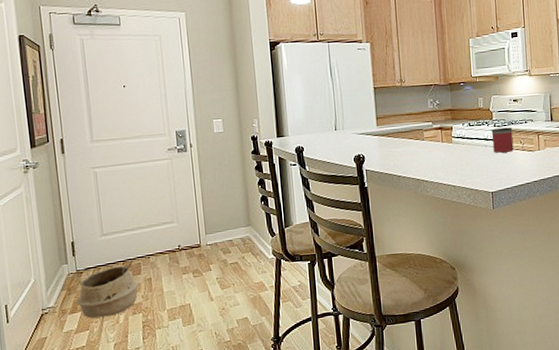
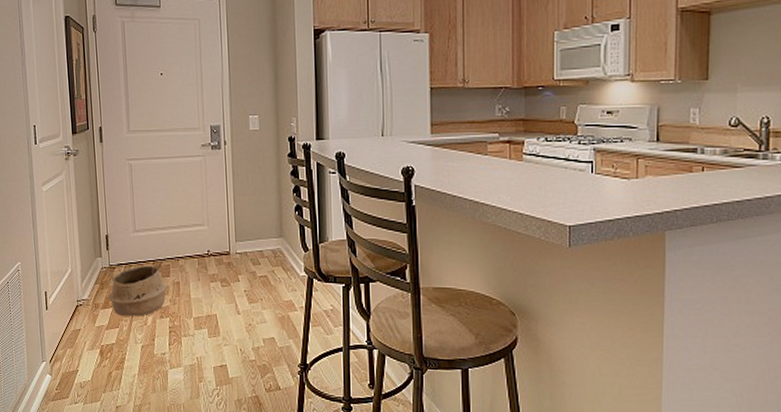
beverage cup: present [491,127,514,153] -> none [574,146,603,178]

